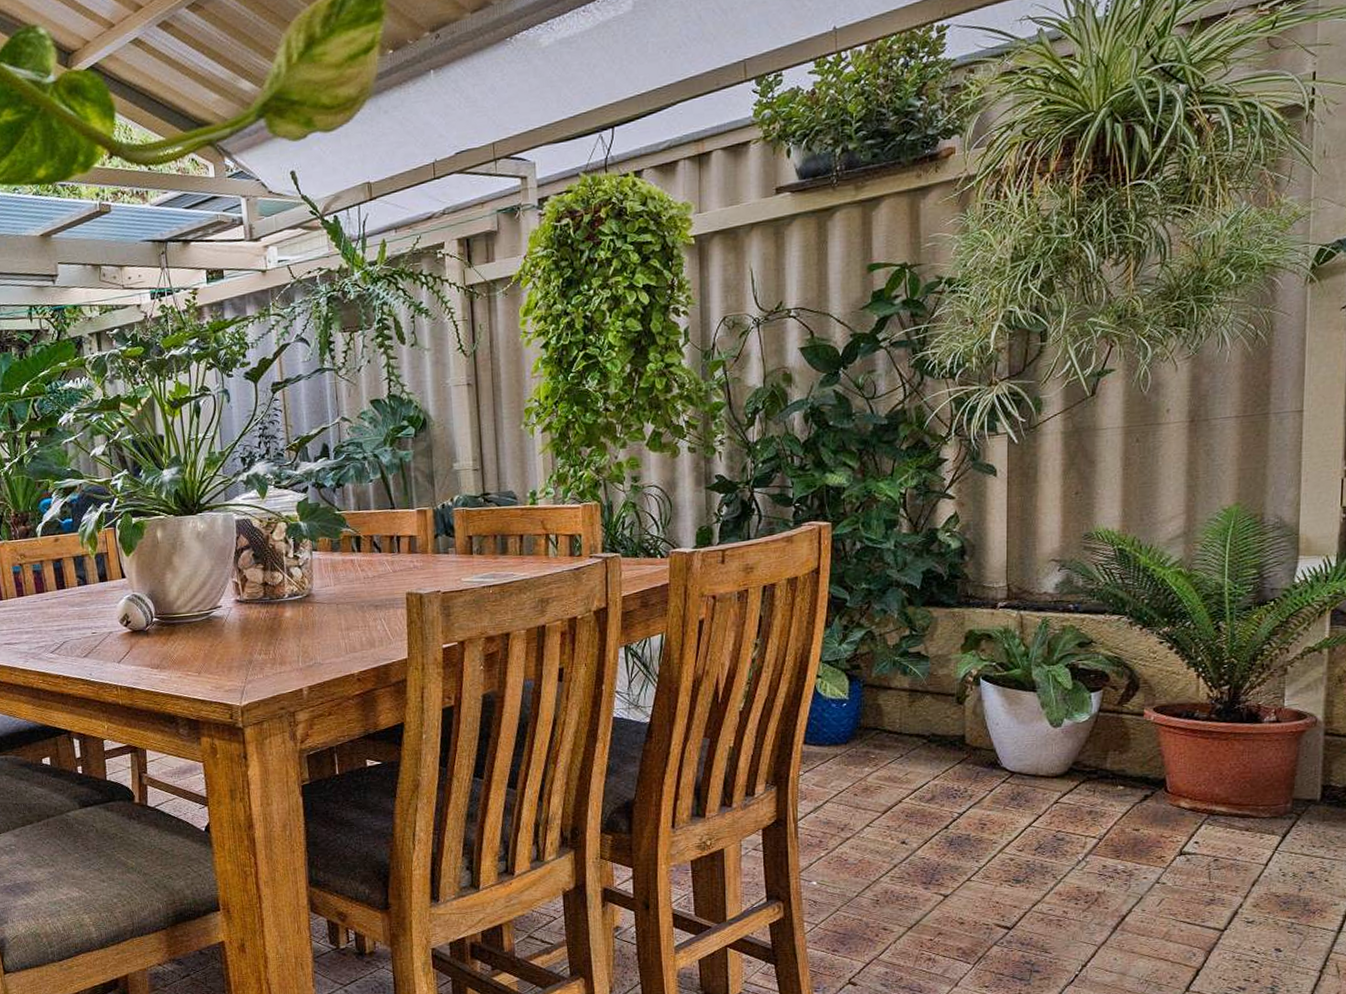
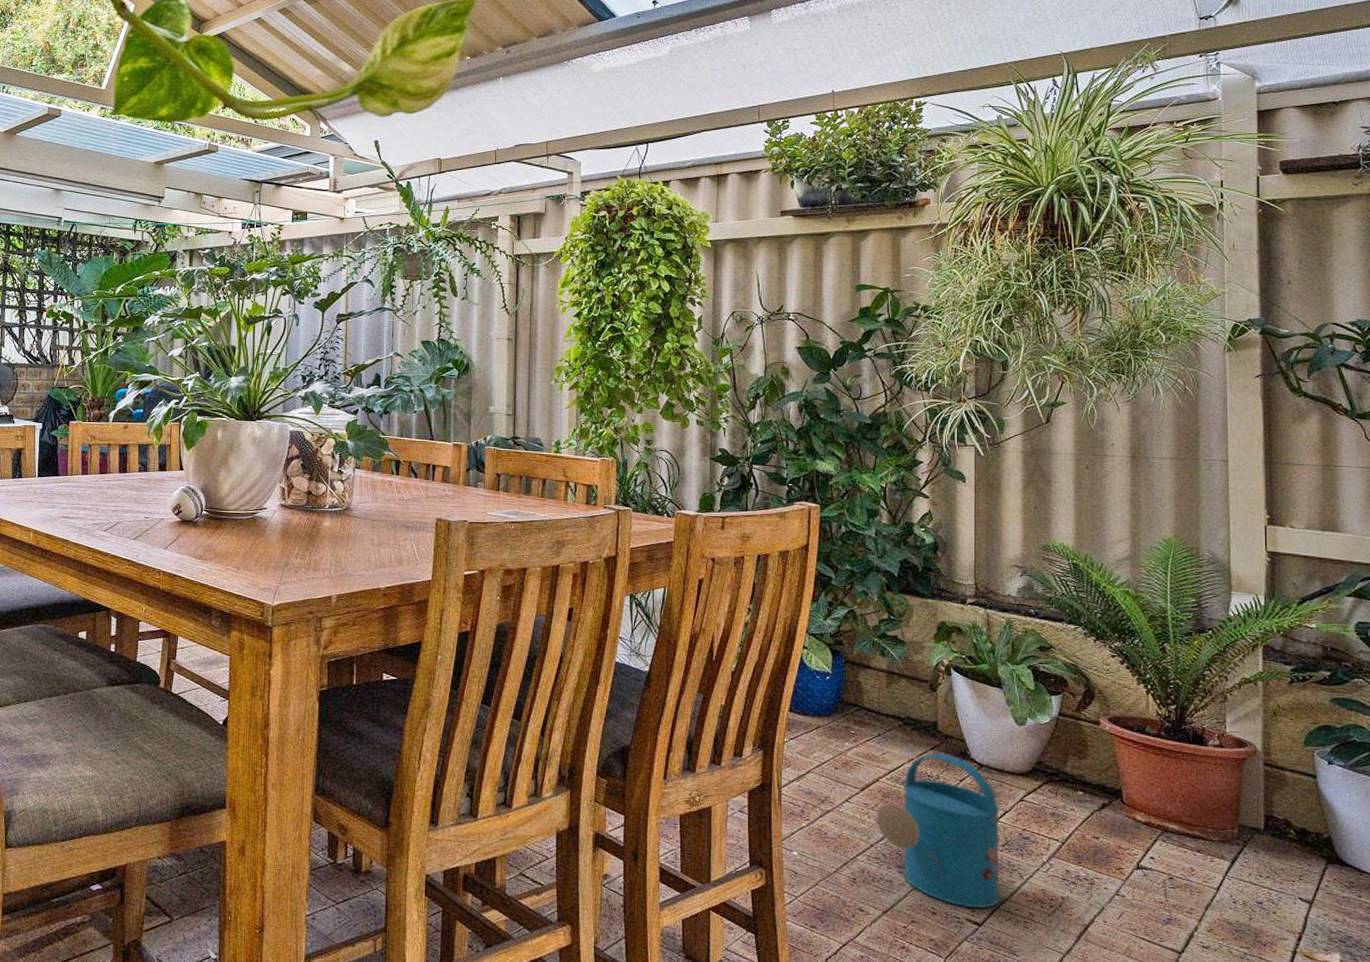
watering can: none [899,766,1032,914] -> present [876,753,1000,908]

